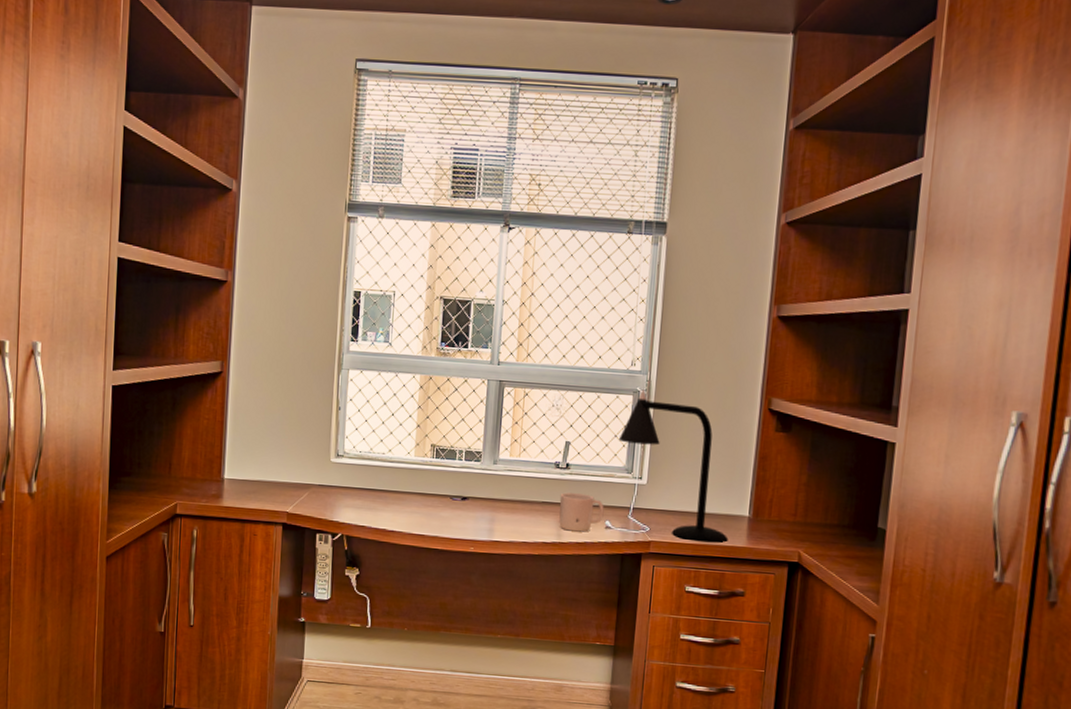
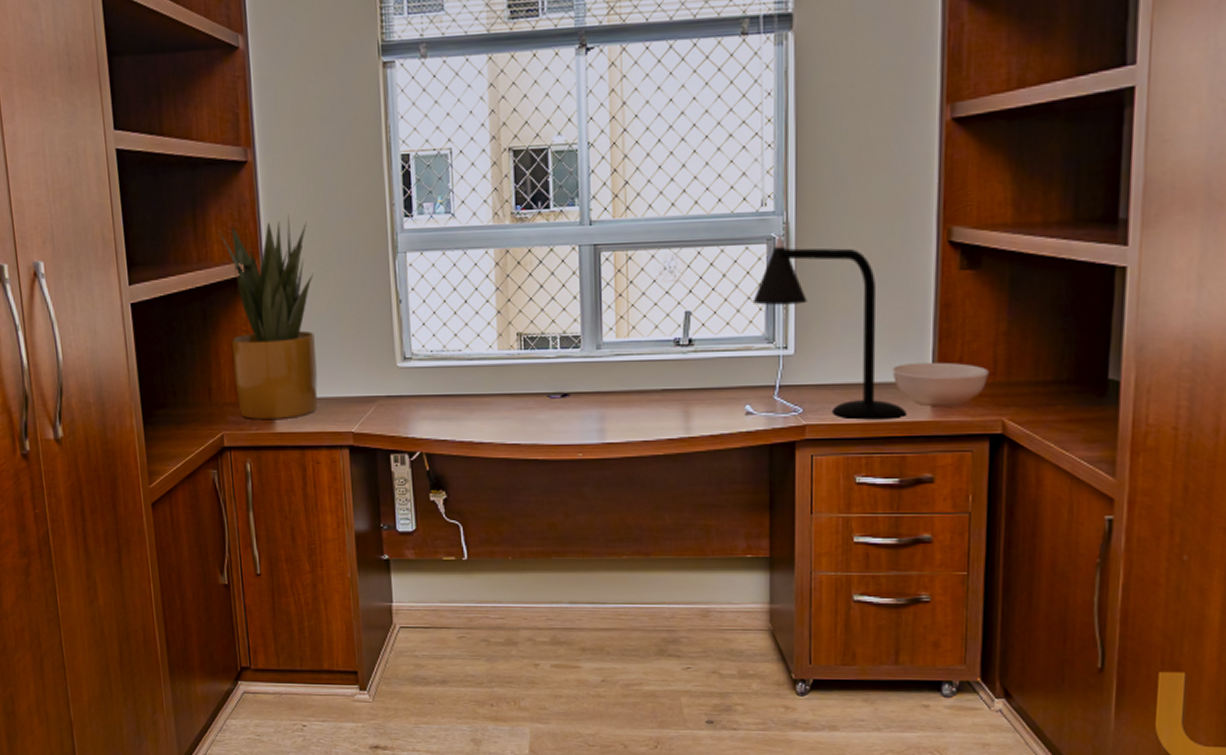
planter: none [192,328,270,496] -> present [216,214,318,421]
mug: present [559,492,604,532] -> none [684,375,742,422]
bowl: none [719,499,792,538] -> present [892,362,990,407]

